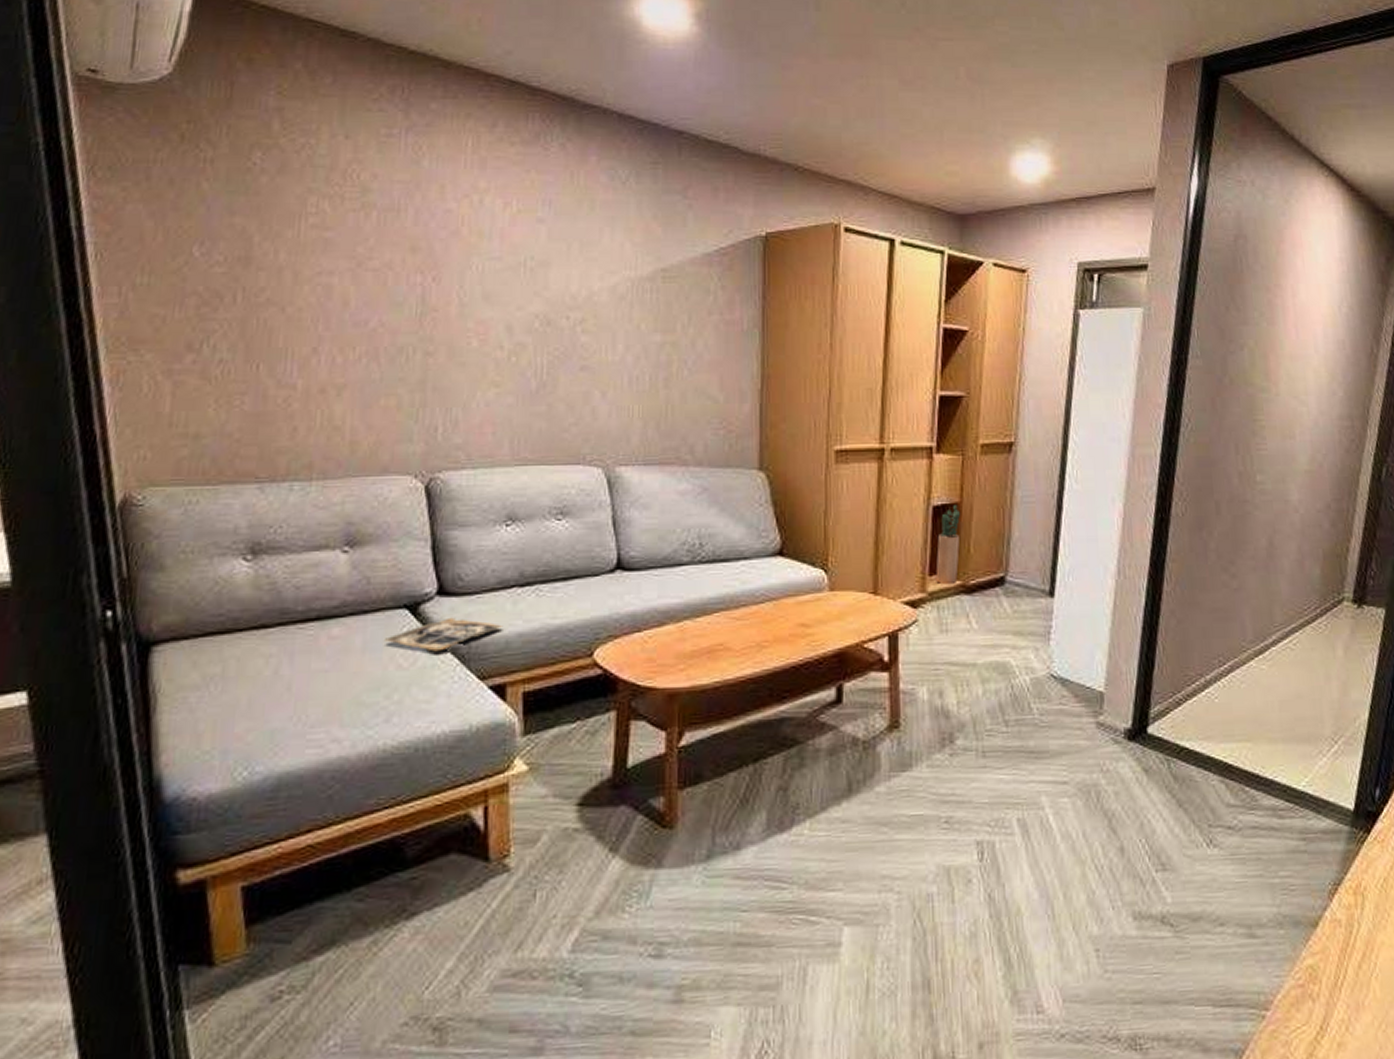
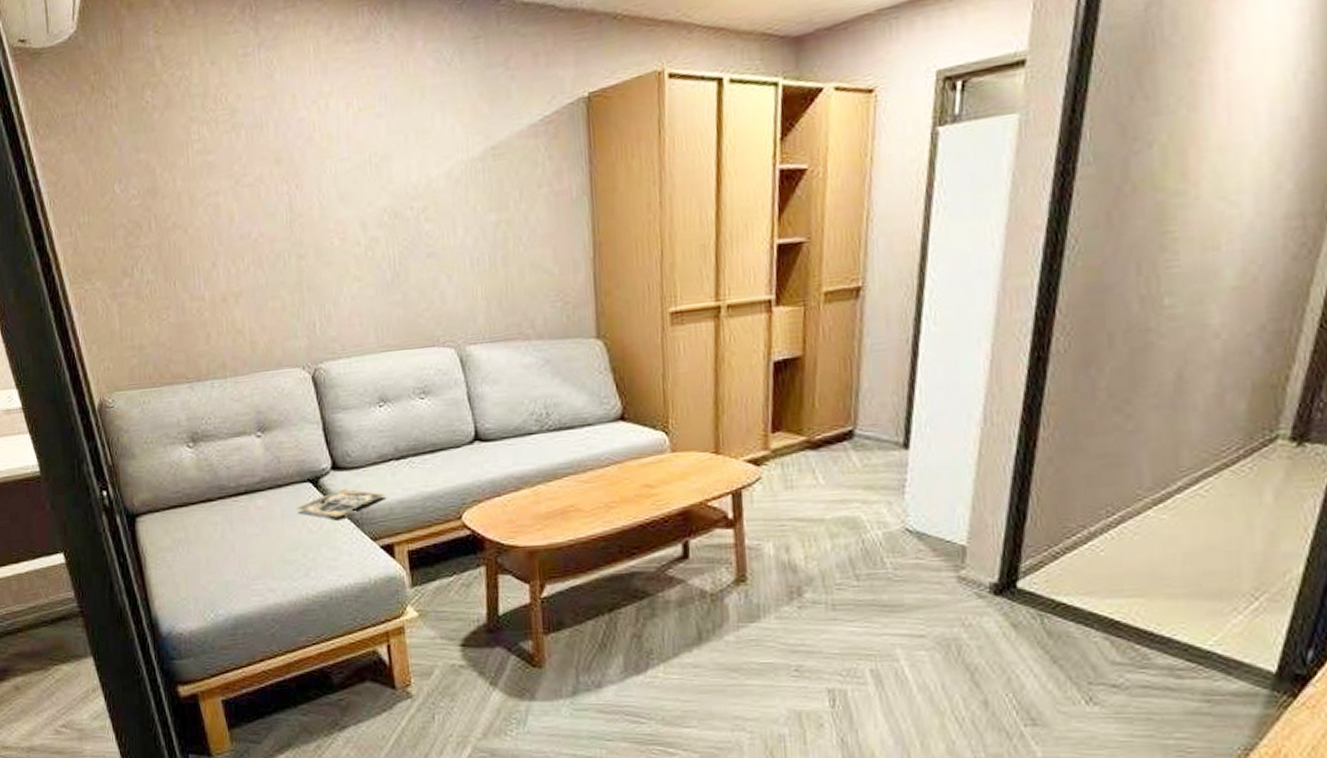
vase: present [935,502,961,585] -> none [778,355,804,442]

